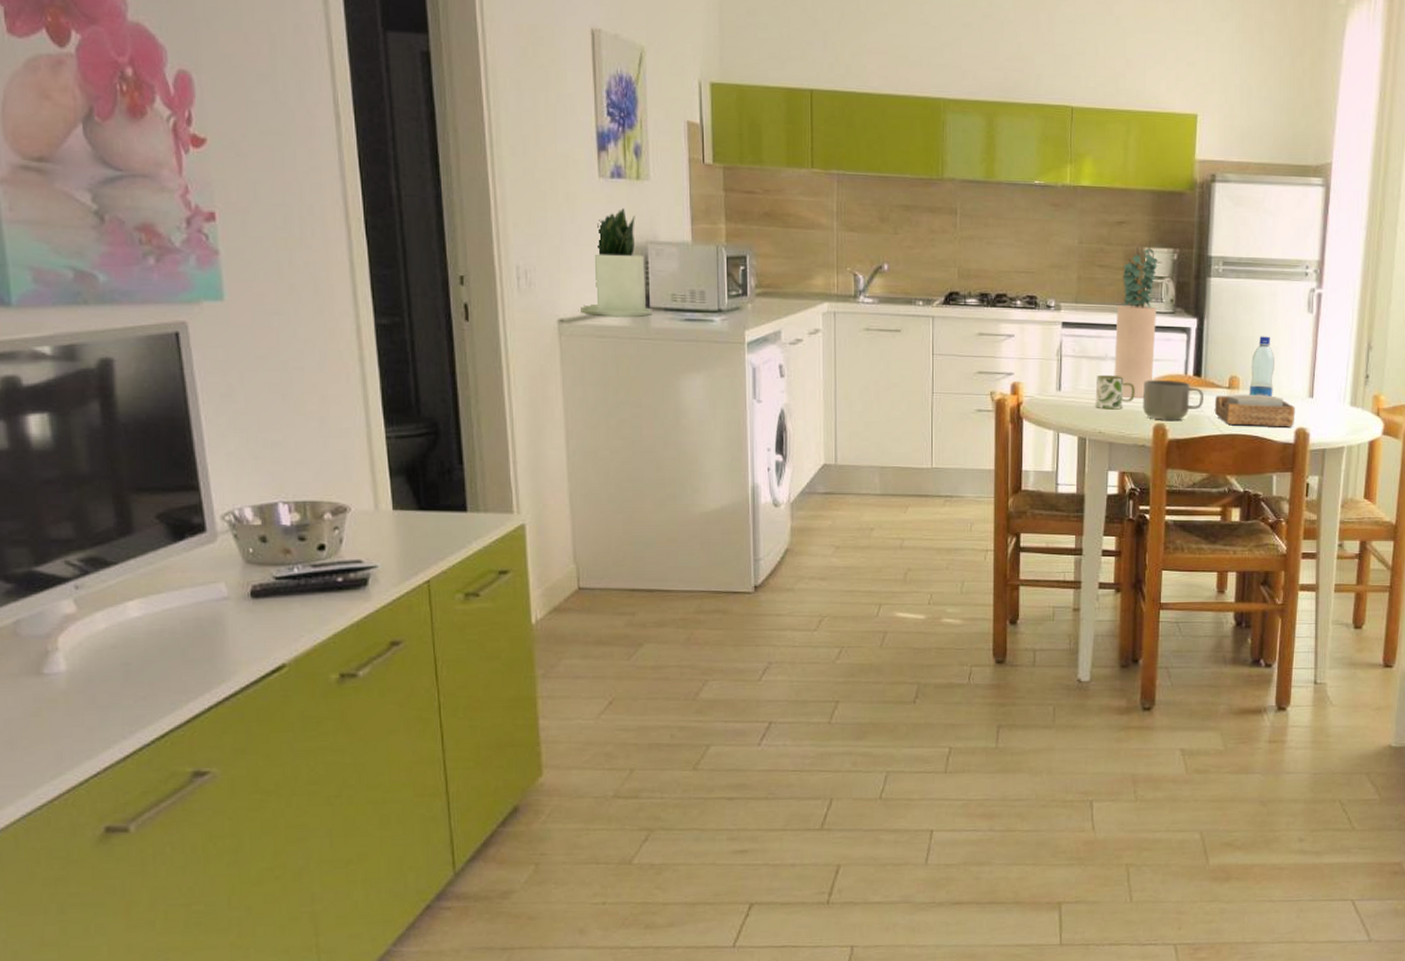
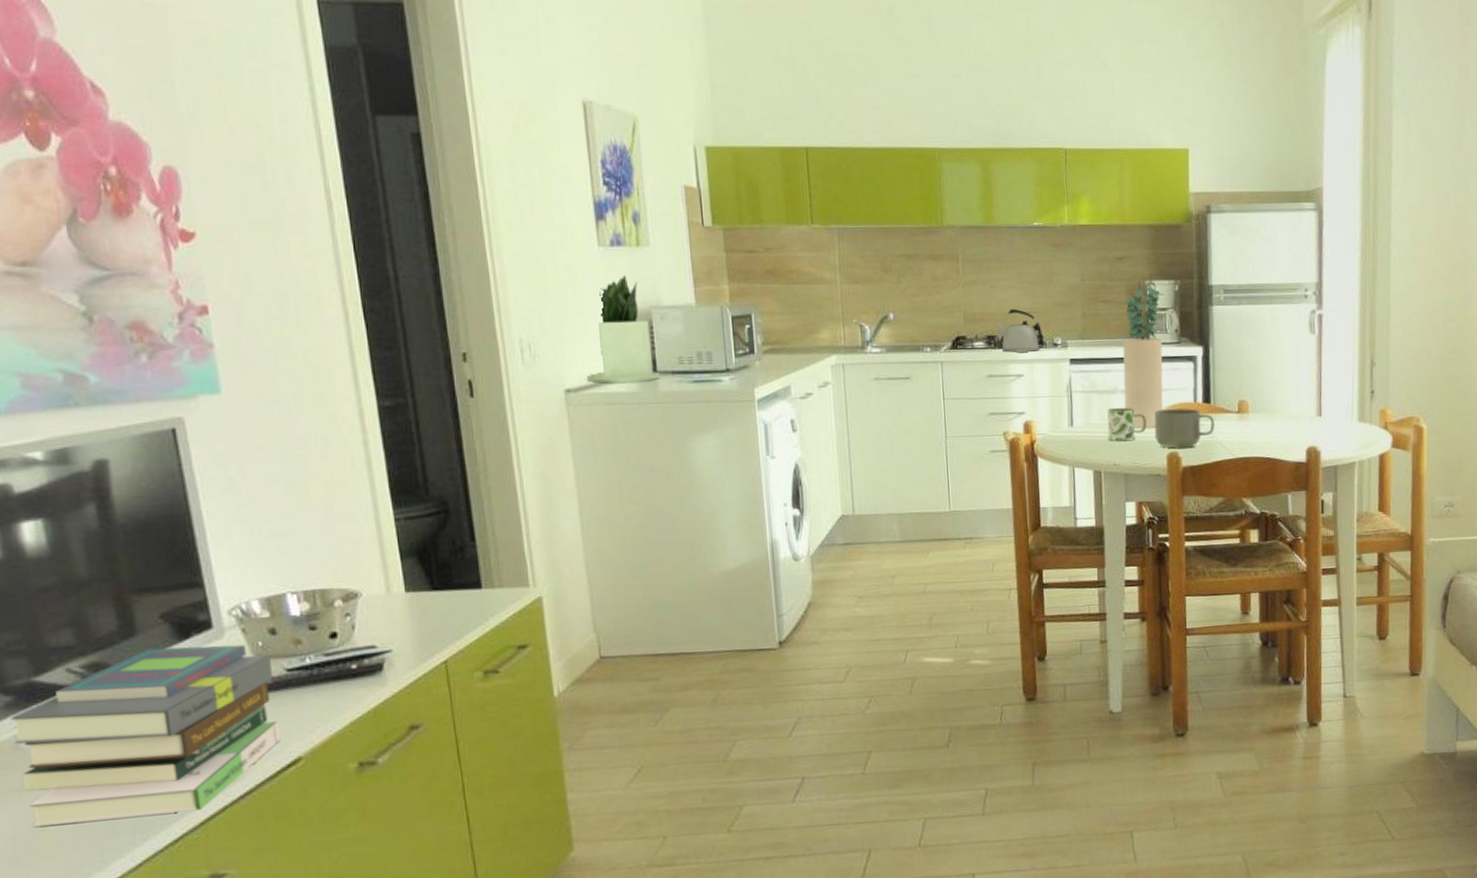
books: none [11,547,266,712] -> present [10,644,280,827]
kettle: none [989,267,1037,313] -> present [994,308,1044,353]
napkin holder: present [1214,394,1295,427] -> none [1225,417,1306,449]
bottle: present [1249,336,1275,397] -> none [1258,359,1282,419]

